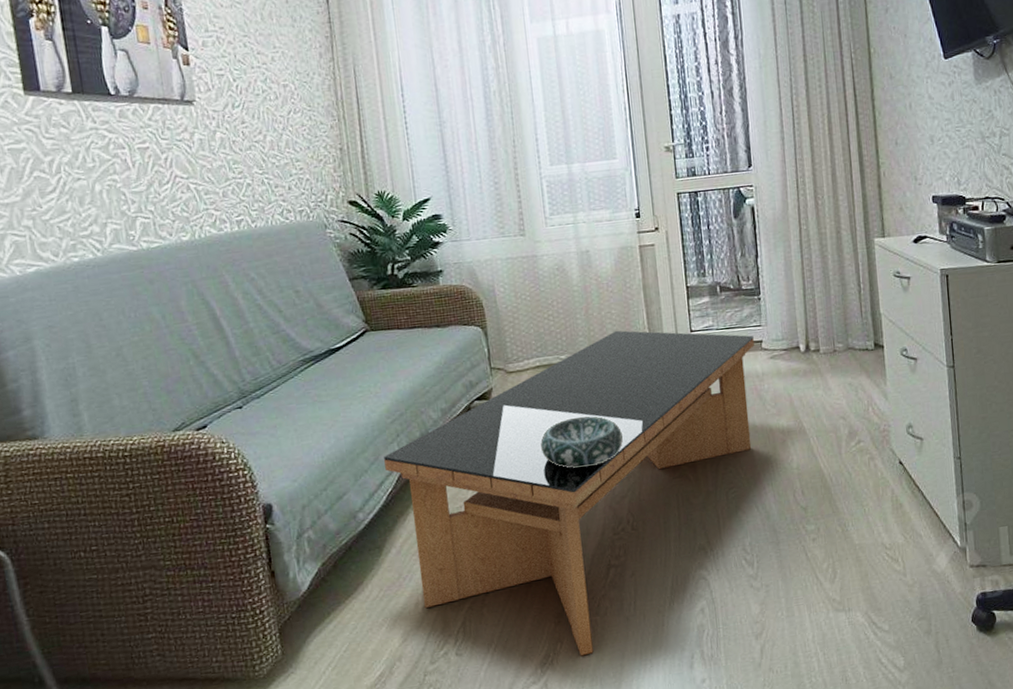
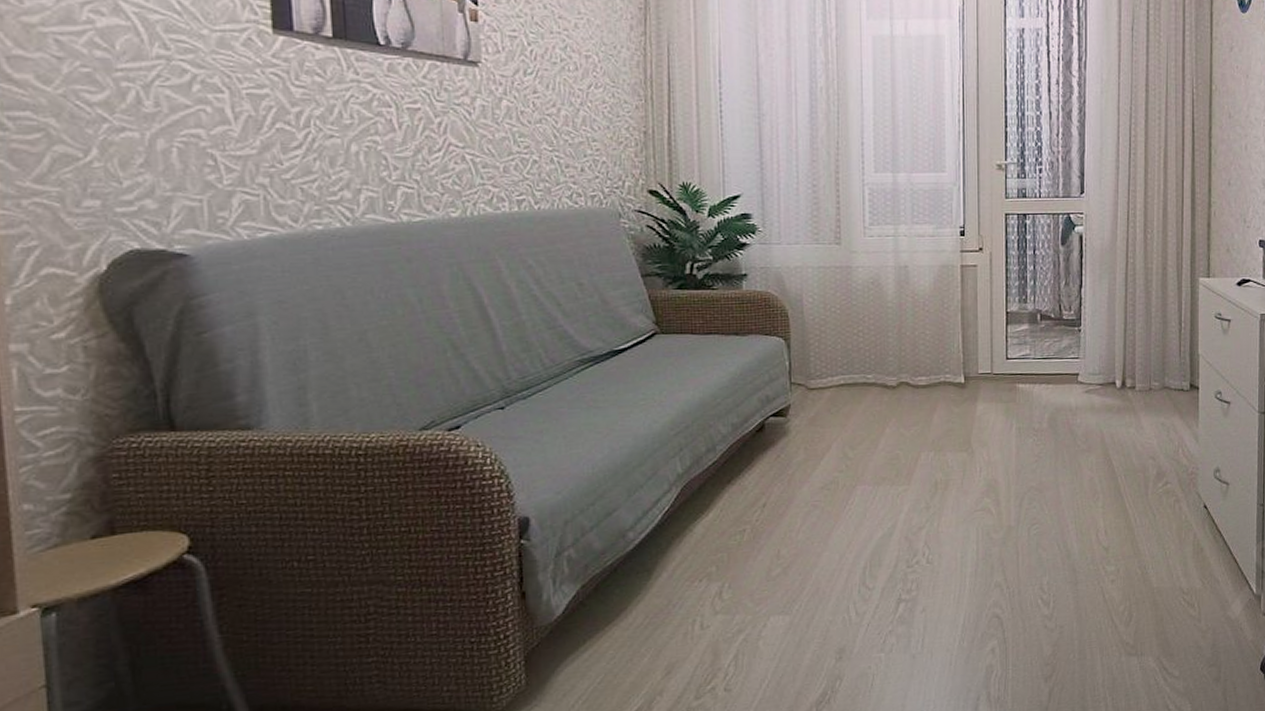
coffee table: present [384,330,754,656] -> none [663,352,1070,695]
decorative bowl: present [540,416,623,469] -> none [838,440,926,496]

